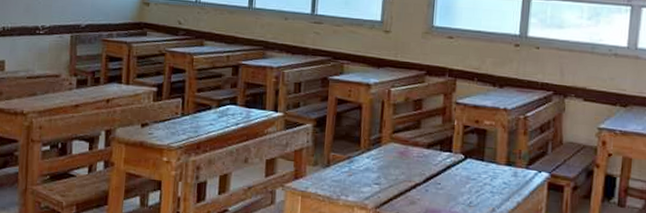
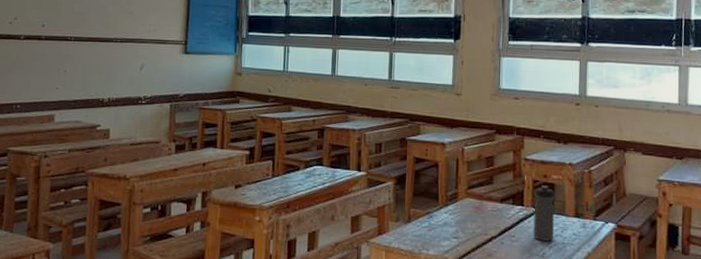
water bottle: none [460,131,486,190] -> present [533,185,555,241]

